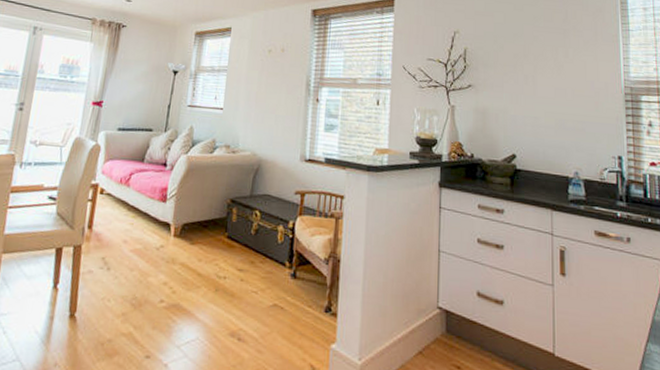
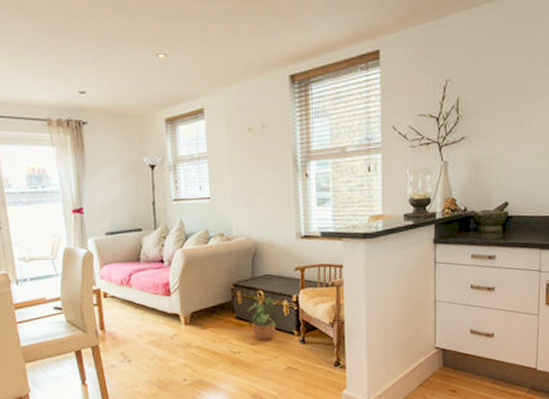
potted plant: none [240,218,270,269] -> present [247,296,277,341]

